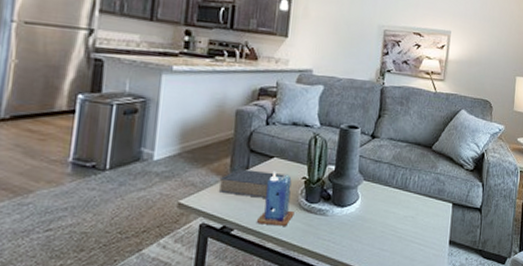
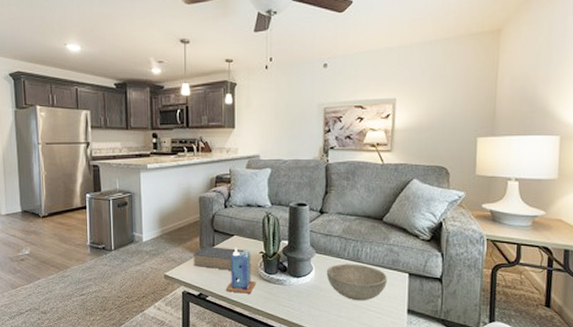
bowl: none [372,192,432,233] -> present [326,263,387,301]

